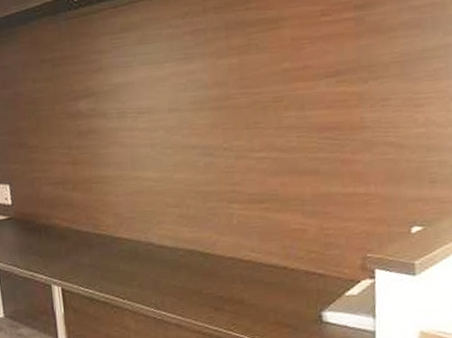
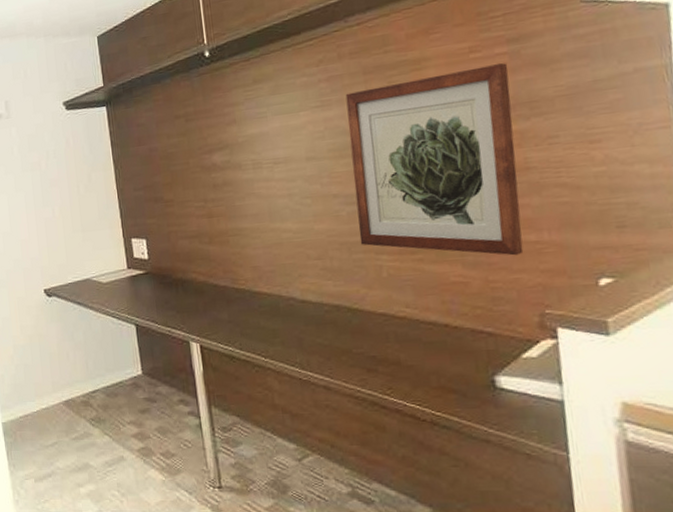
wall art: none [208,28,354,206] -> present [345,63,524,256]

